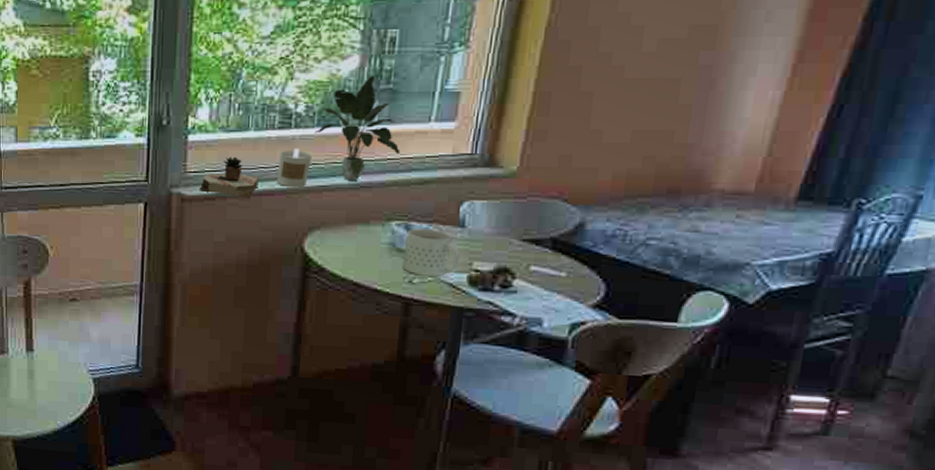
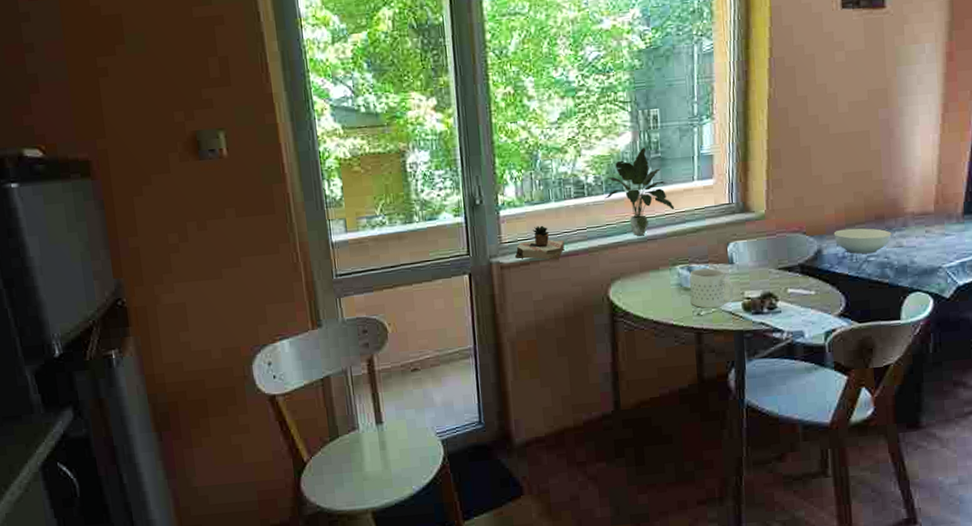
candle: present [276,148,313,188] -> none [578,213,606,247]
bowl: none [604,201,687,236] -> present [833,228,892,254]

